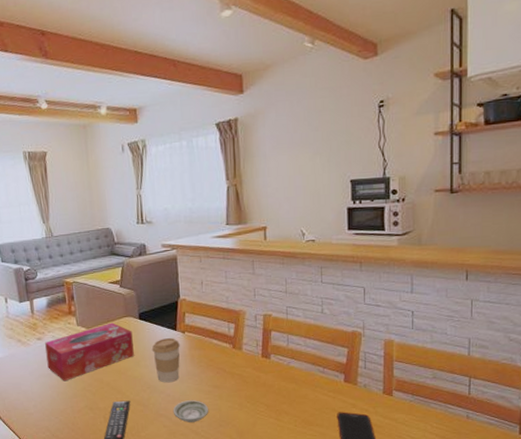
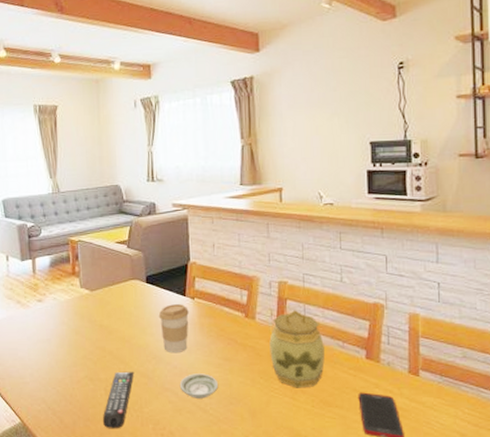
tissue box: present [45,322,134,382] -> none [46,285,140,348]
jar: none [255,340,307,410] -> present [269,310,326,388]

